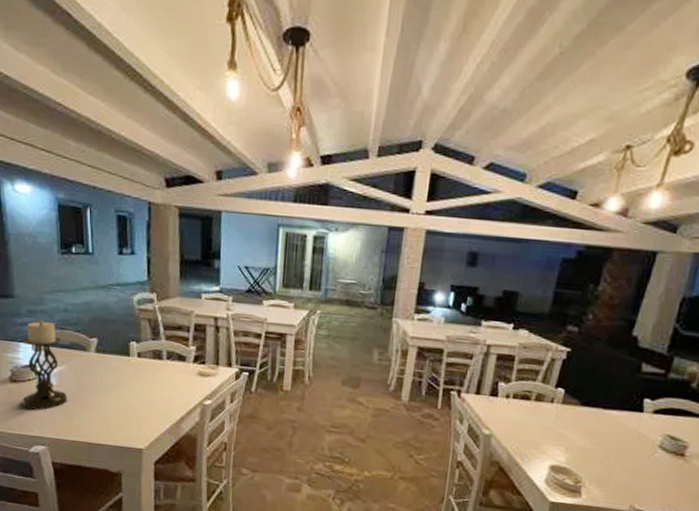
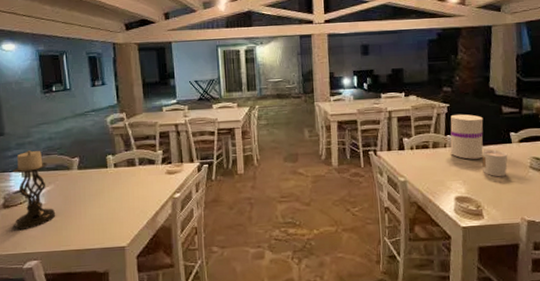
vase: none [558,363,613,425] -> present [450,114,484,160]
candle: none [594,414,634,452] -> present [482,149,508,177]

